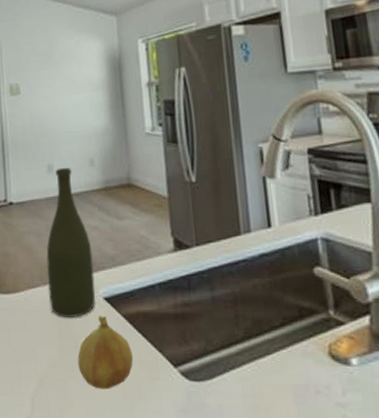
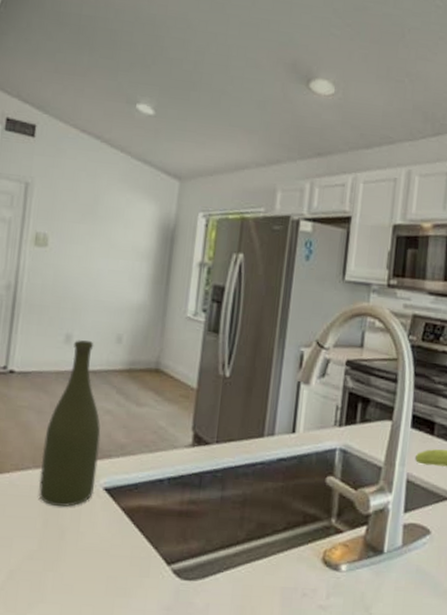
fruit: present [78,316,133,390] -> none [60,507,125,585]

